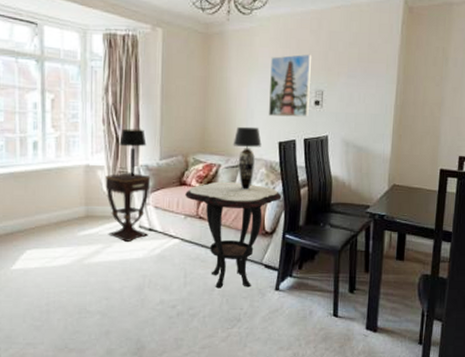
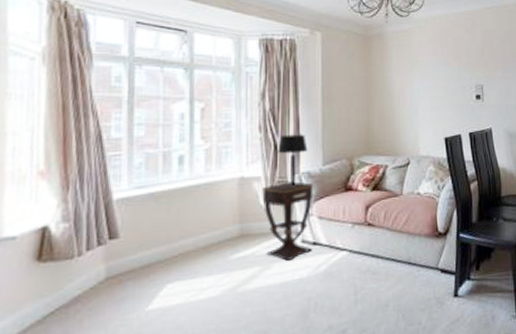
side table: present [185,181,282,289] -> none [352,182,452,303]
table lamp: present [233,126,262,190] -> none [399,124,428,190]
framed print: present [269,54,311,117] -> none [431,51,471,112]

